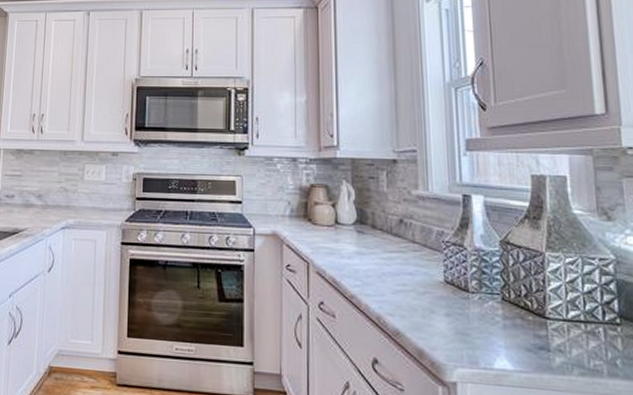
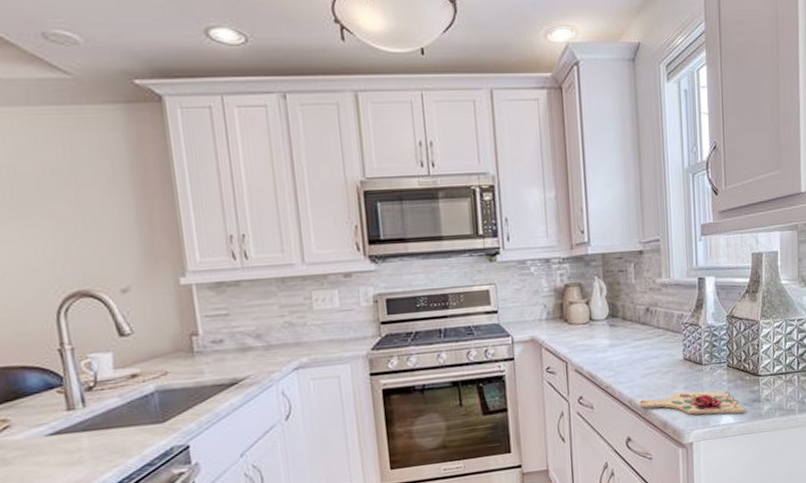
cutting board: none [389,319,528,361] -> present [639,391,745,415]

